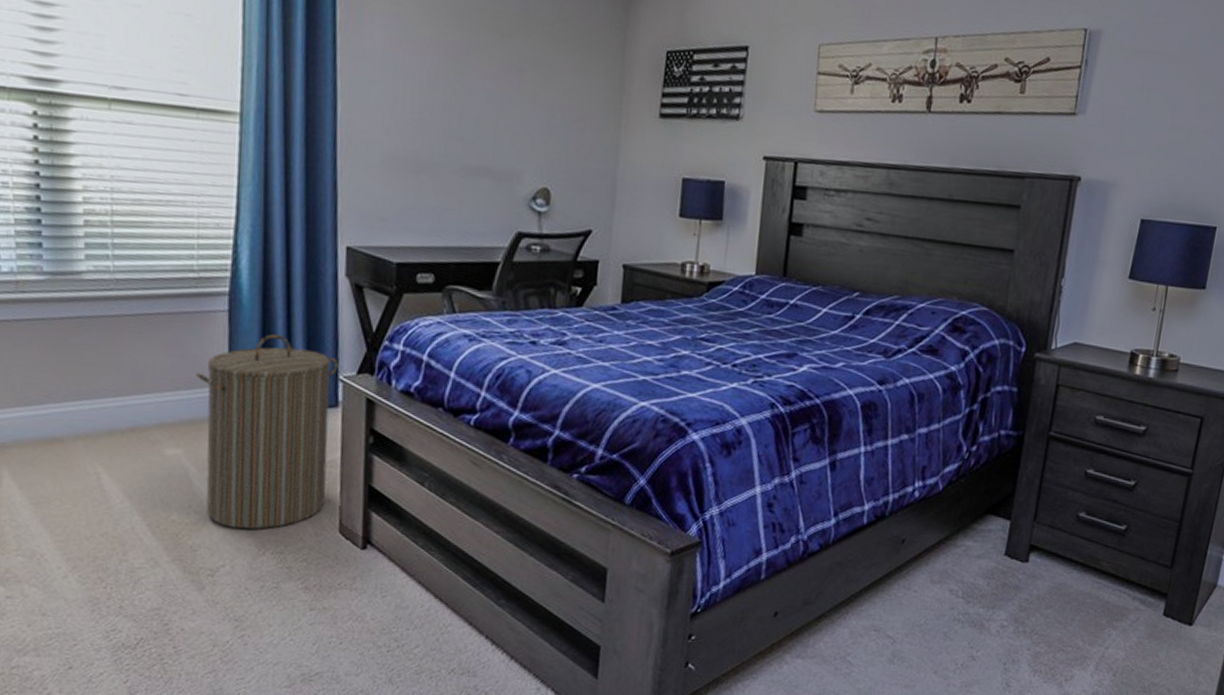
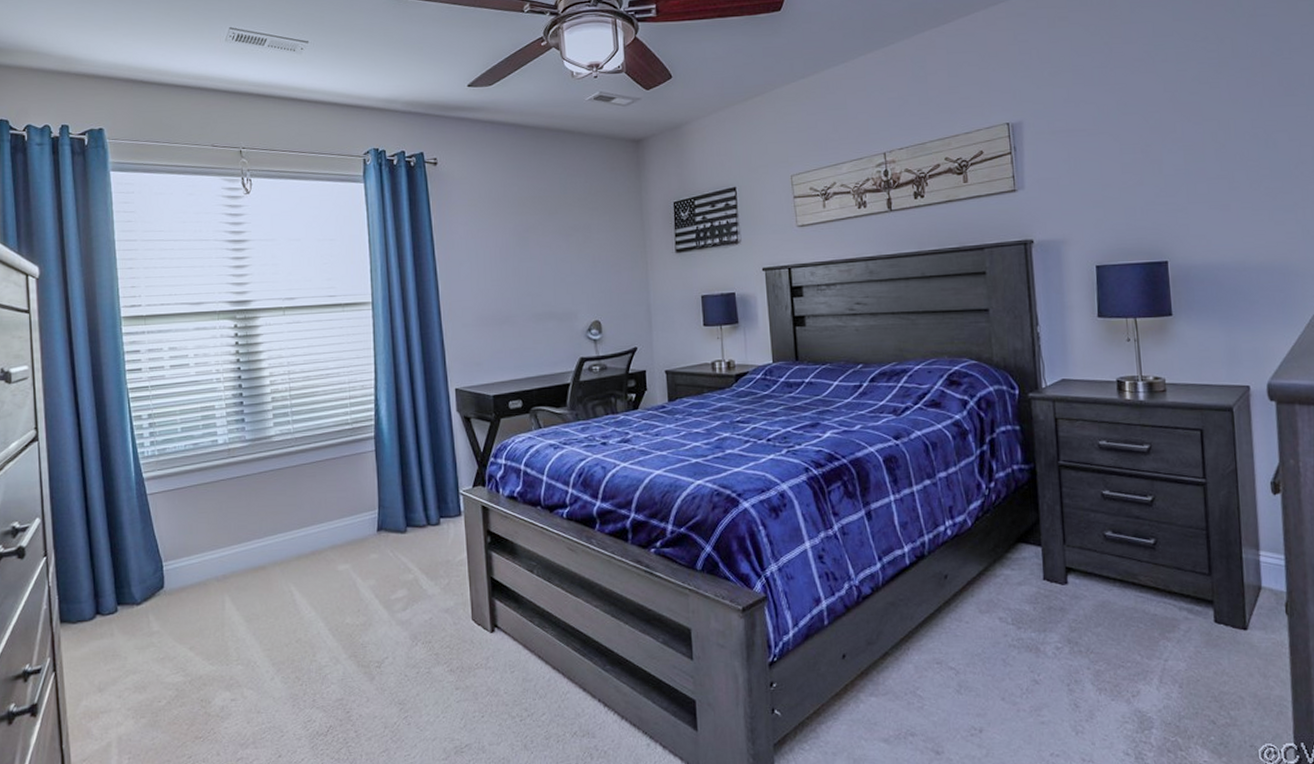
laundry hamper: present [196,333,339,530] -> none [356,463,460,626]

